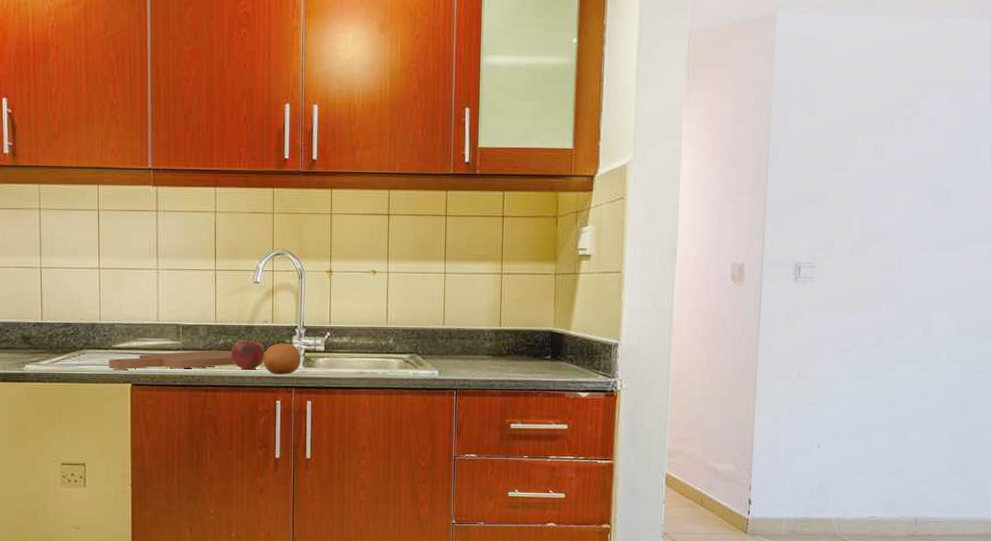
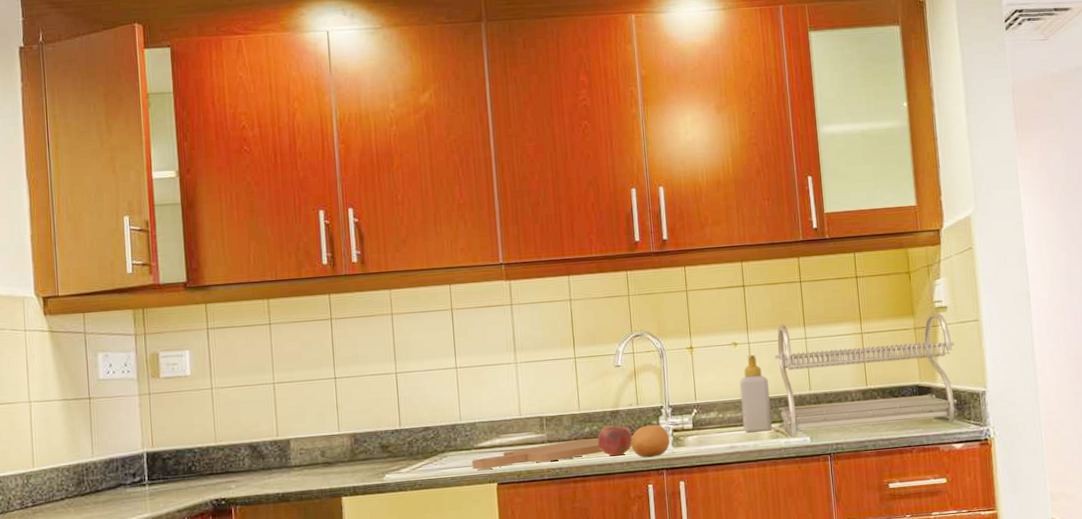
soap bottle: none [374,284,403,361] -> present [739,354,772,433]
dish rack: none [410,257,593,372] -> present [775,312,958,438]

